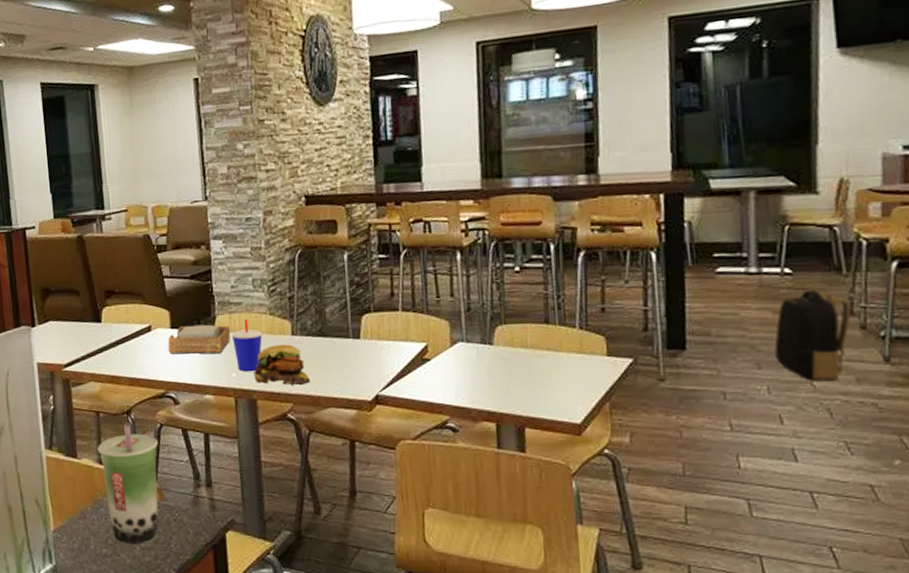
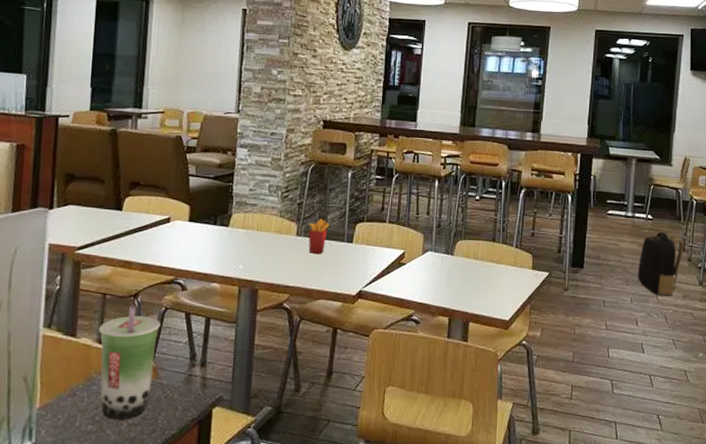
napkin holder: present [167,324,231,354] -> none [183,220,244,247]
beverage cup: present [231,319,262,371] -> none [244,219,271,264]
burger: present [253,344,311,385] -> none [259,243,307,278]
french fries: none [304,313,329,355] -> present [308,219,329,254]

